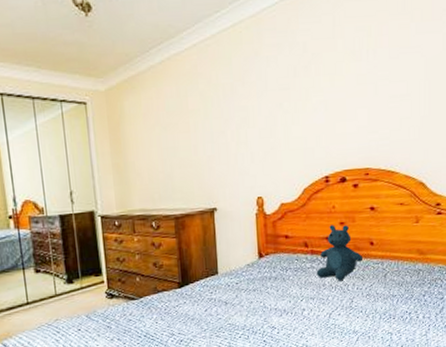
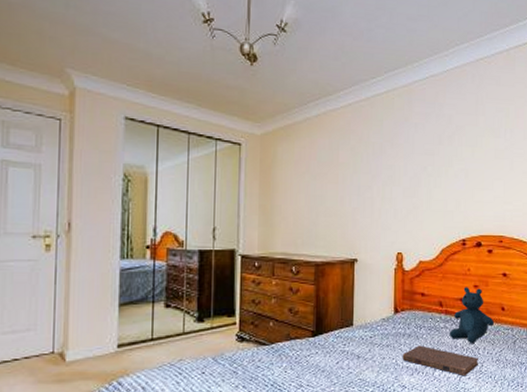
book: none [269,286,348,313] -> present [402,345,478,376]

